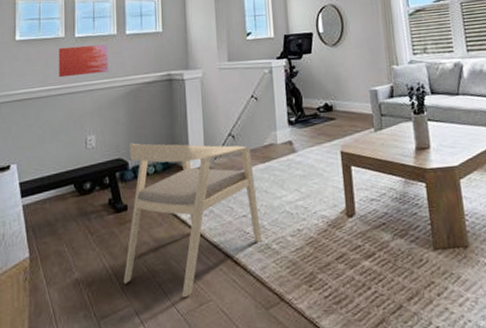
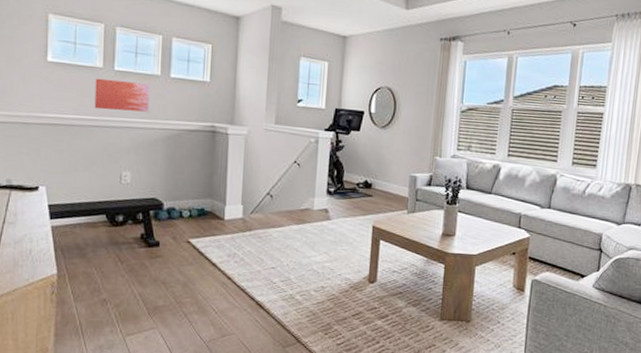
armchair: present [123,143,261,297] -> none [150,185,288,328]

